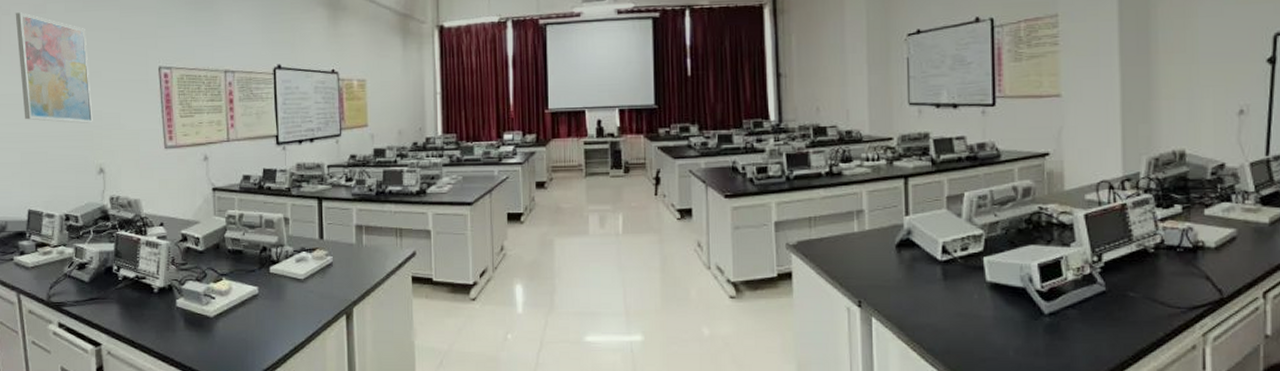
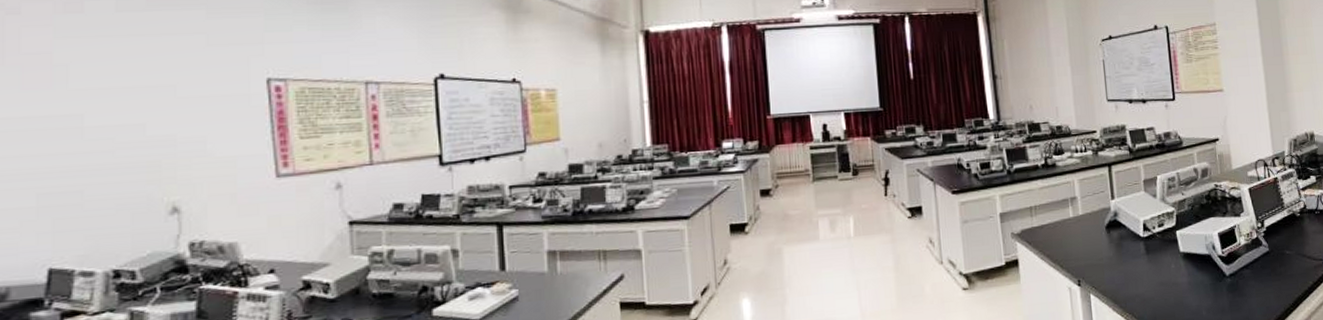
wall art: present [15,12,93,123] -> none [29,11,162,152]

